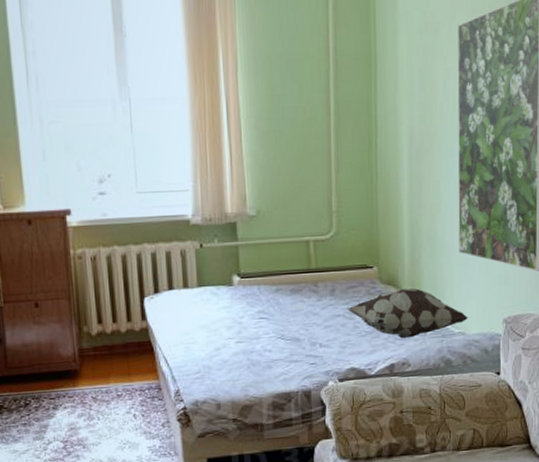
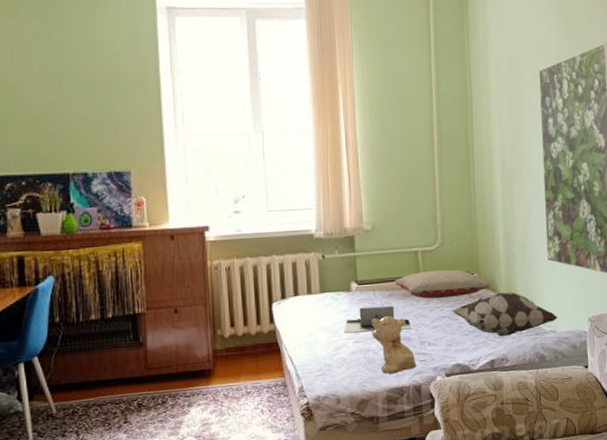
laptop: none [225,302,301,332] -> present [344,306,411,333]
teddy bear: none [256,314,306,378] -> present [371,316,417,374]
pillow: none [282,262,392,295] -> present [394,269,491,299]

